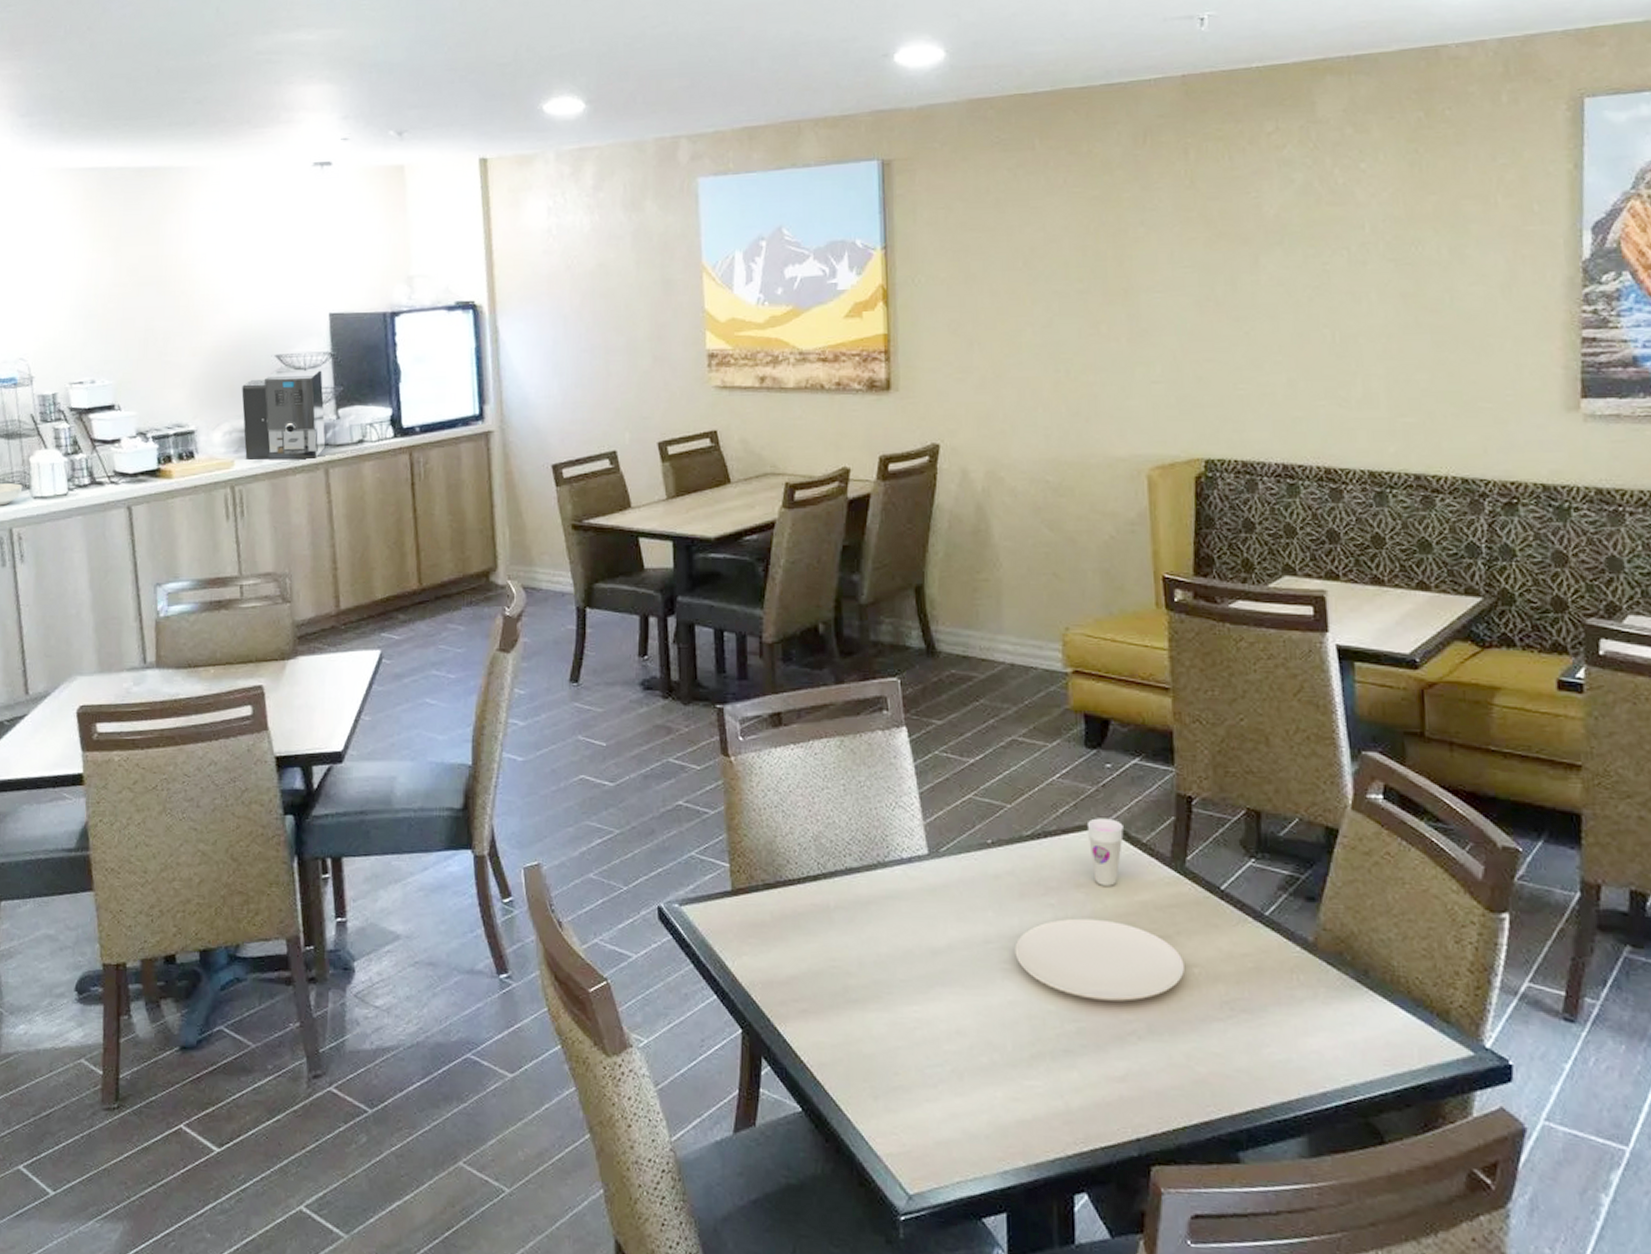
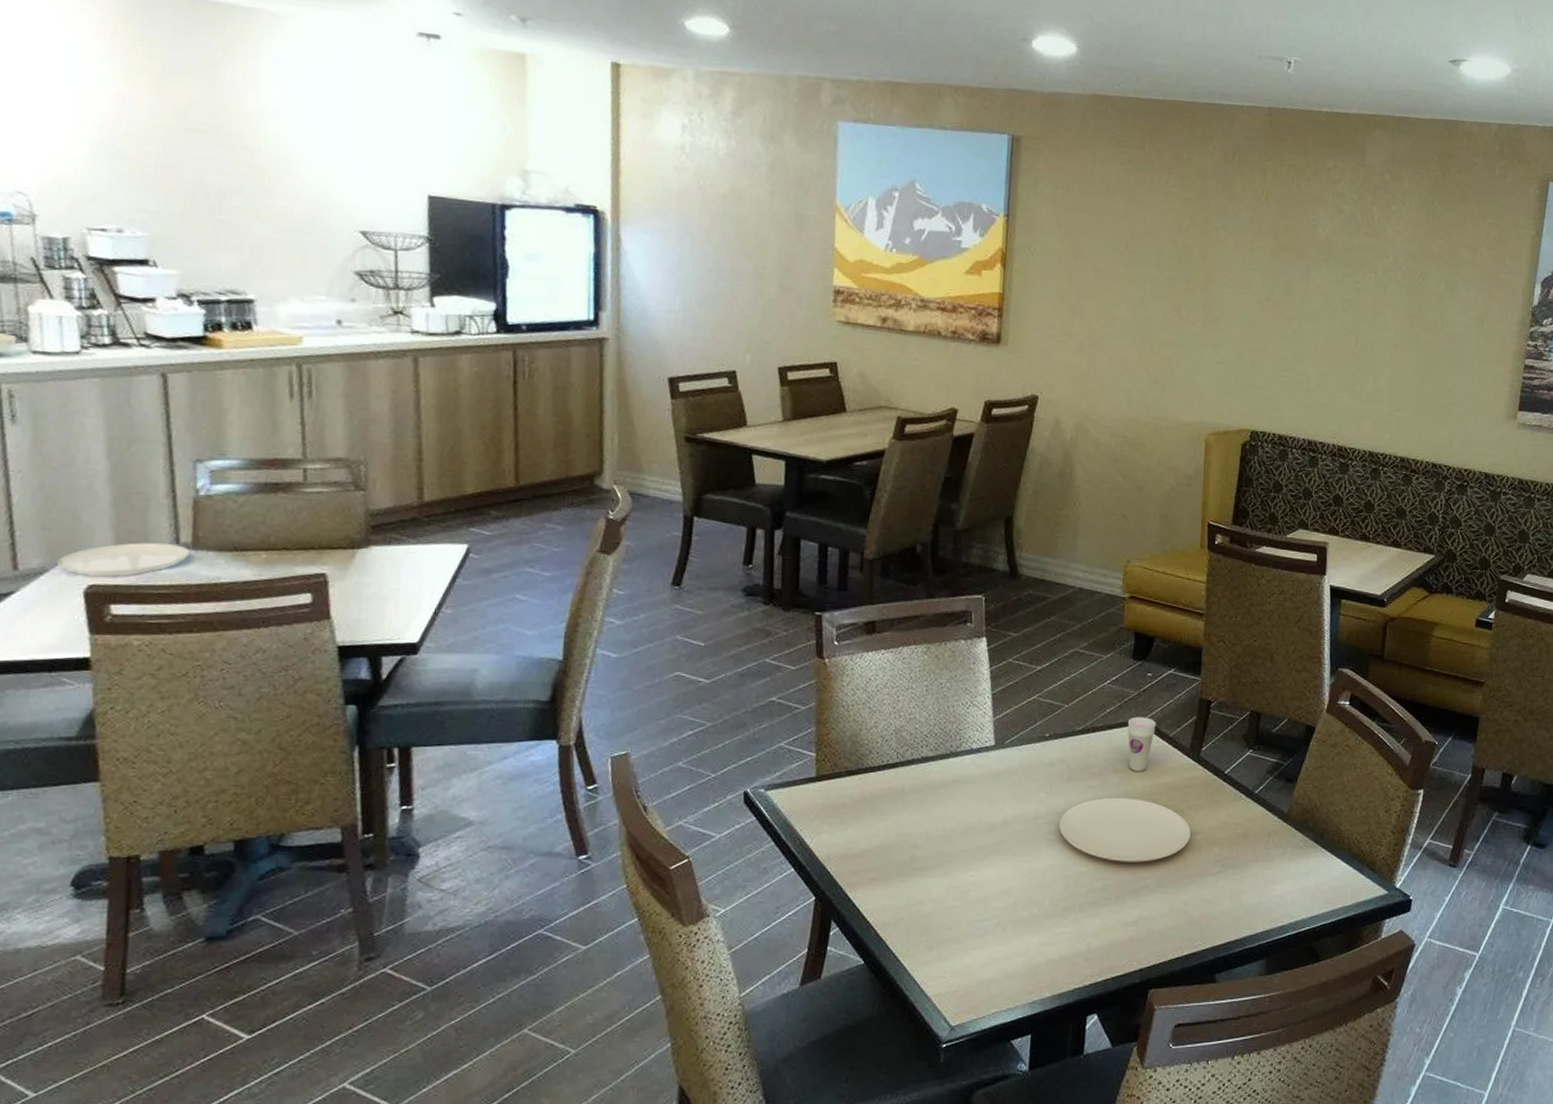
plate: none [56,664,155,697] -> present [56,542,191,577]
coffee machine: present [241,370,326,460] -> none [315,247,417,346]

